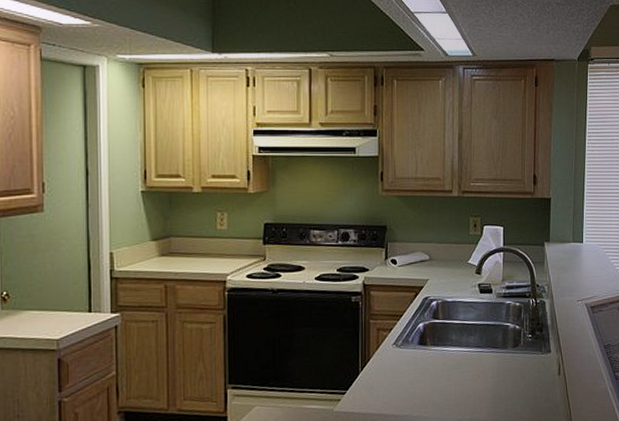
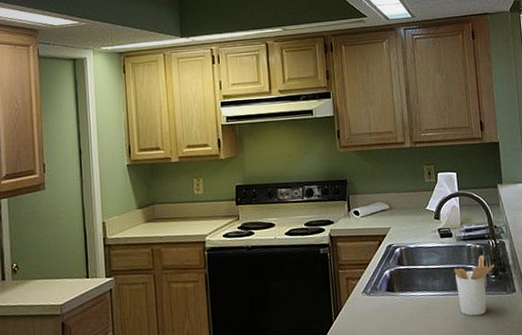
utensil holder: none [490,313,533,375] -> present [453,255,496,316]

